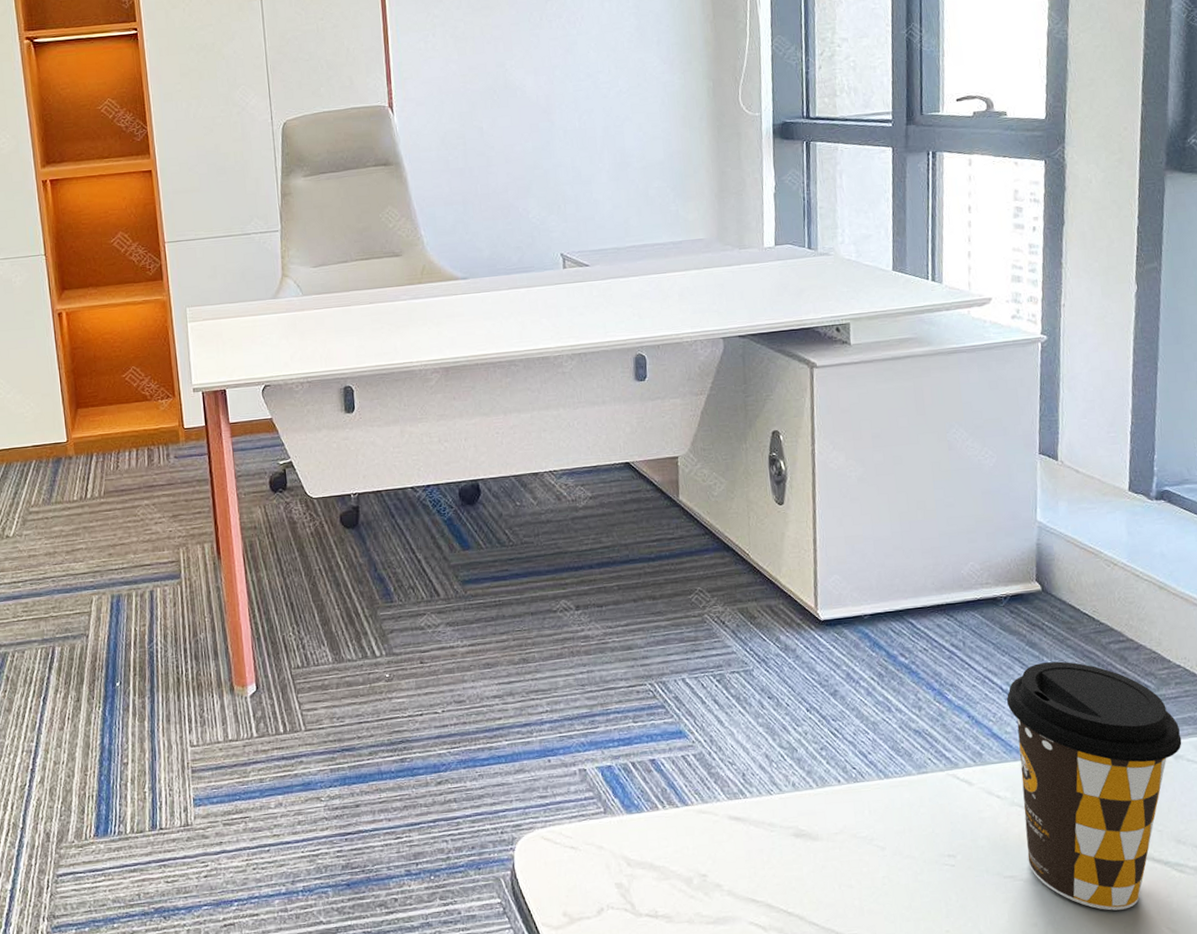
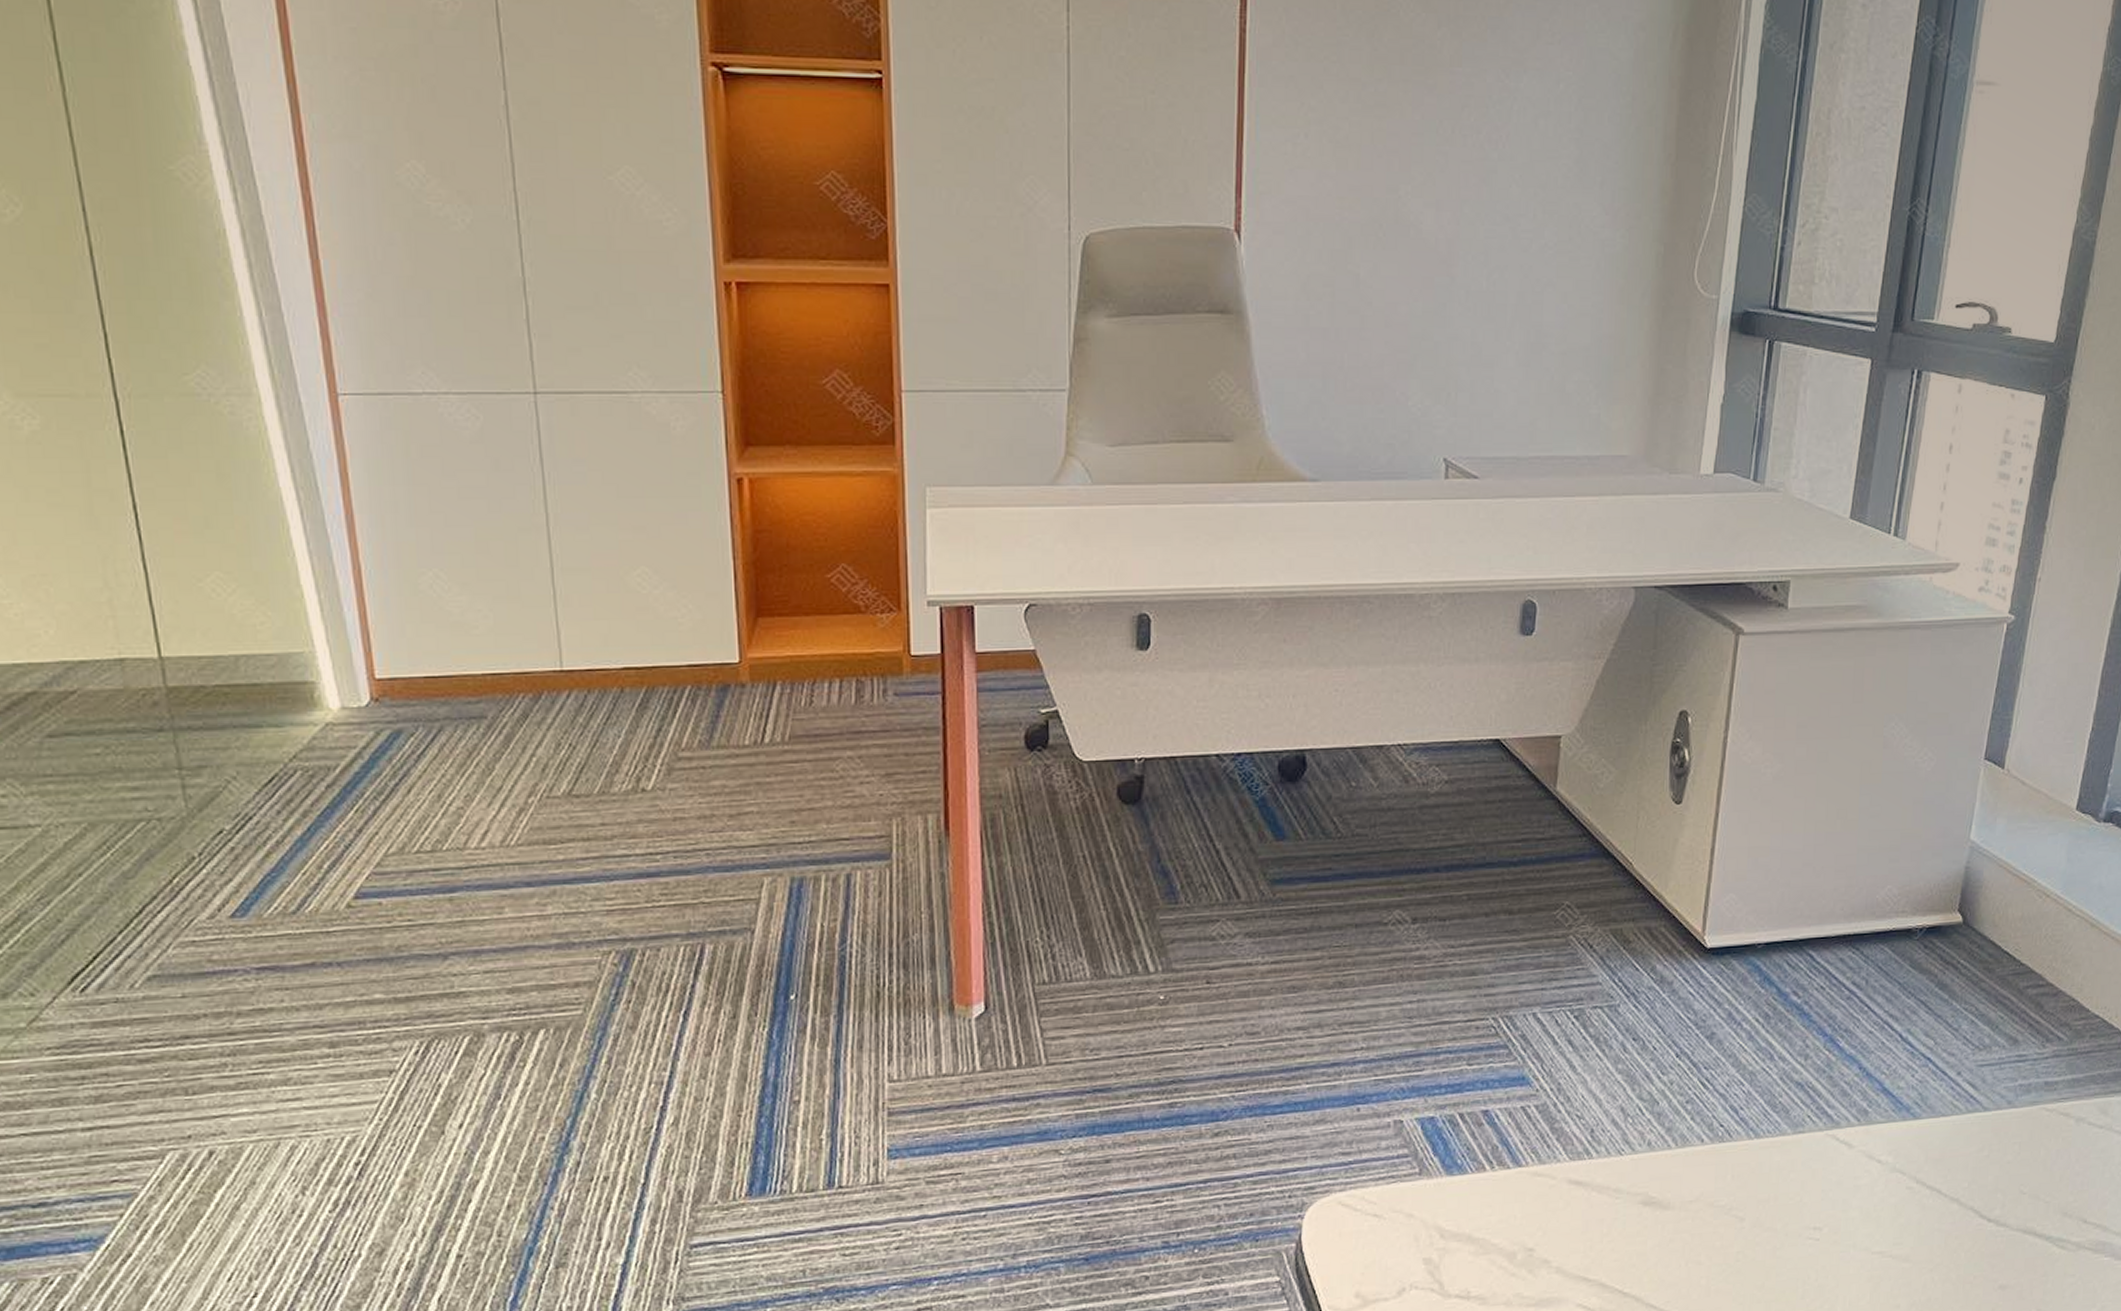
coffee cup: present [1006,661,1182,911] -> none [1901,1007,2087,1291]

